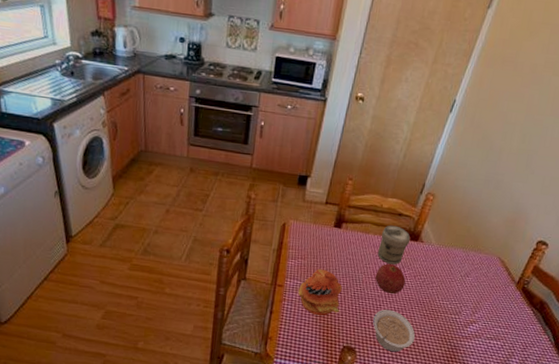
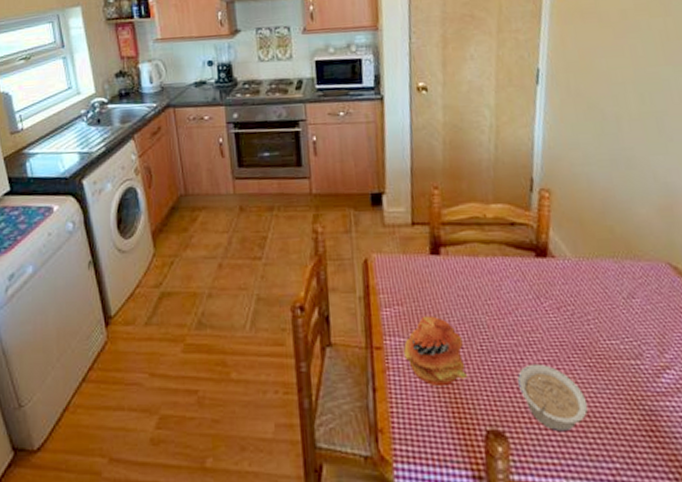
fruit: present [375,263,406,295] -> none [502,295,548,340]
jar: present [377,225,411,265] -> none [494,239,537,295]

